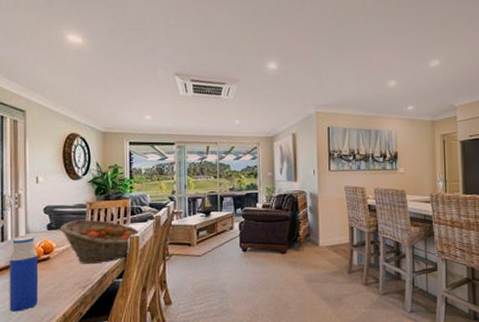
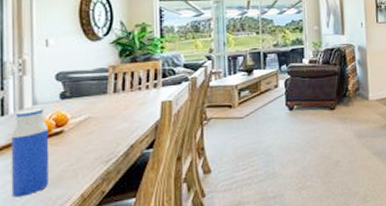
fruit basket: present [60,219,141,264] -> none [76,85,174,136]

